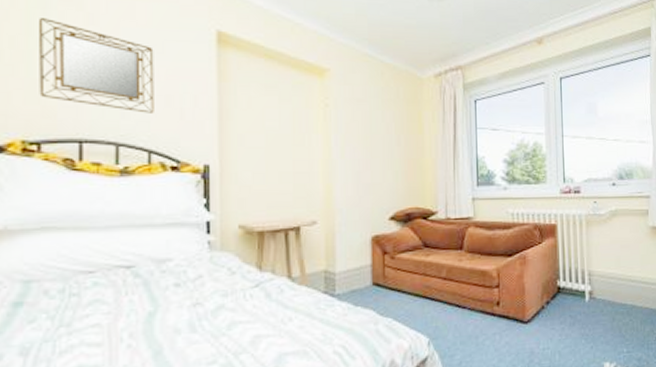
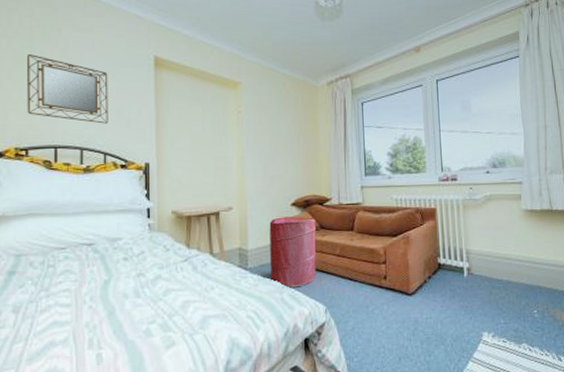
laundry hamper: none [362,233,419,318] -> present [269,216,317,288]

